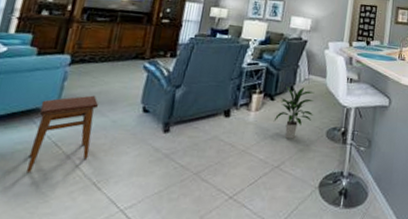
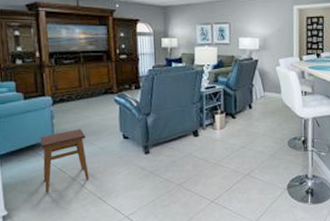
indoor plant: present [273,86,315,139] -> none [238,103,273,151]

